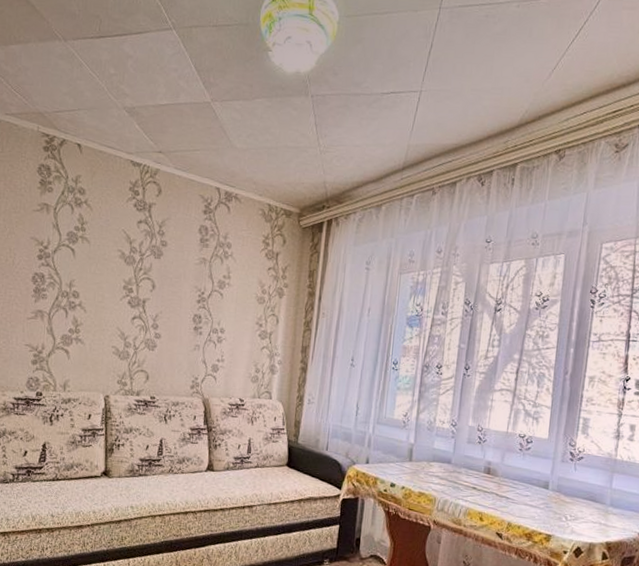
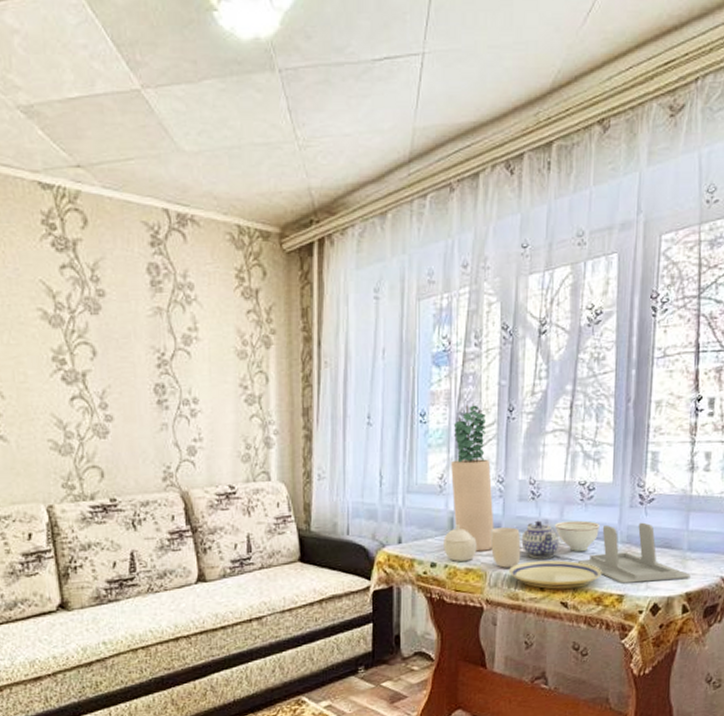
sugar bowl: none [402,455,430,487] -> present [443,525,477,562]
vase: none [413,359,447,480] -> present [451,403,494,552]
cup: none [441,462,467,497] -> present [490,527,521,568]
plate: none [454,494,534,523] -> present [508,560,602,590]
teapot: none [467,461,499,494] -> present [521,520,560,559]
bowl: none [496,465,535,493] -> present [554,520,601,552]
napkin holder: none [514,474,611,530] -> present [578,522,690,584]

